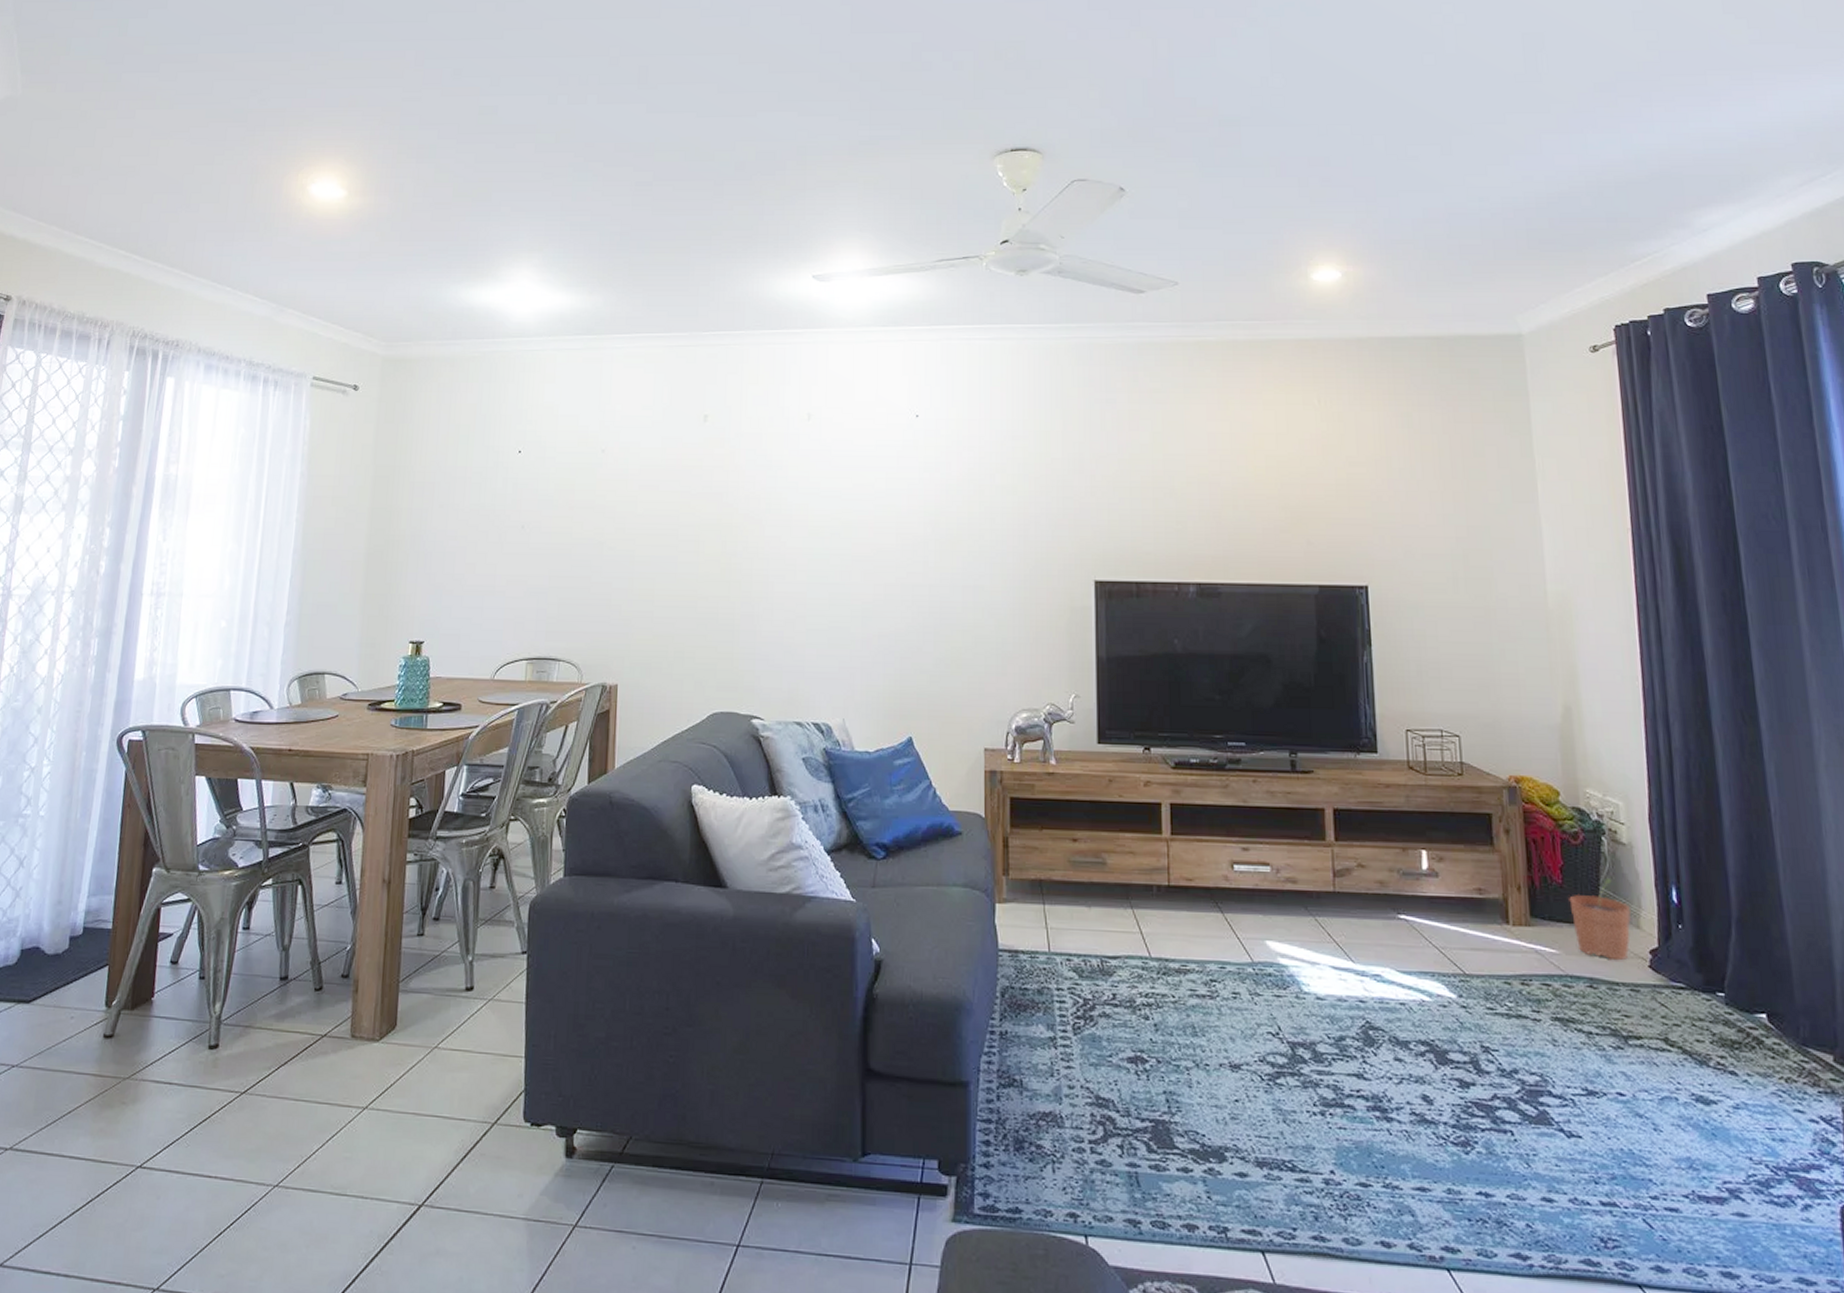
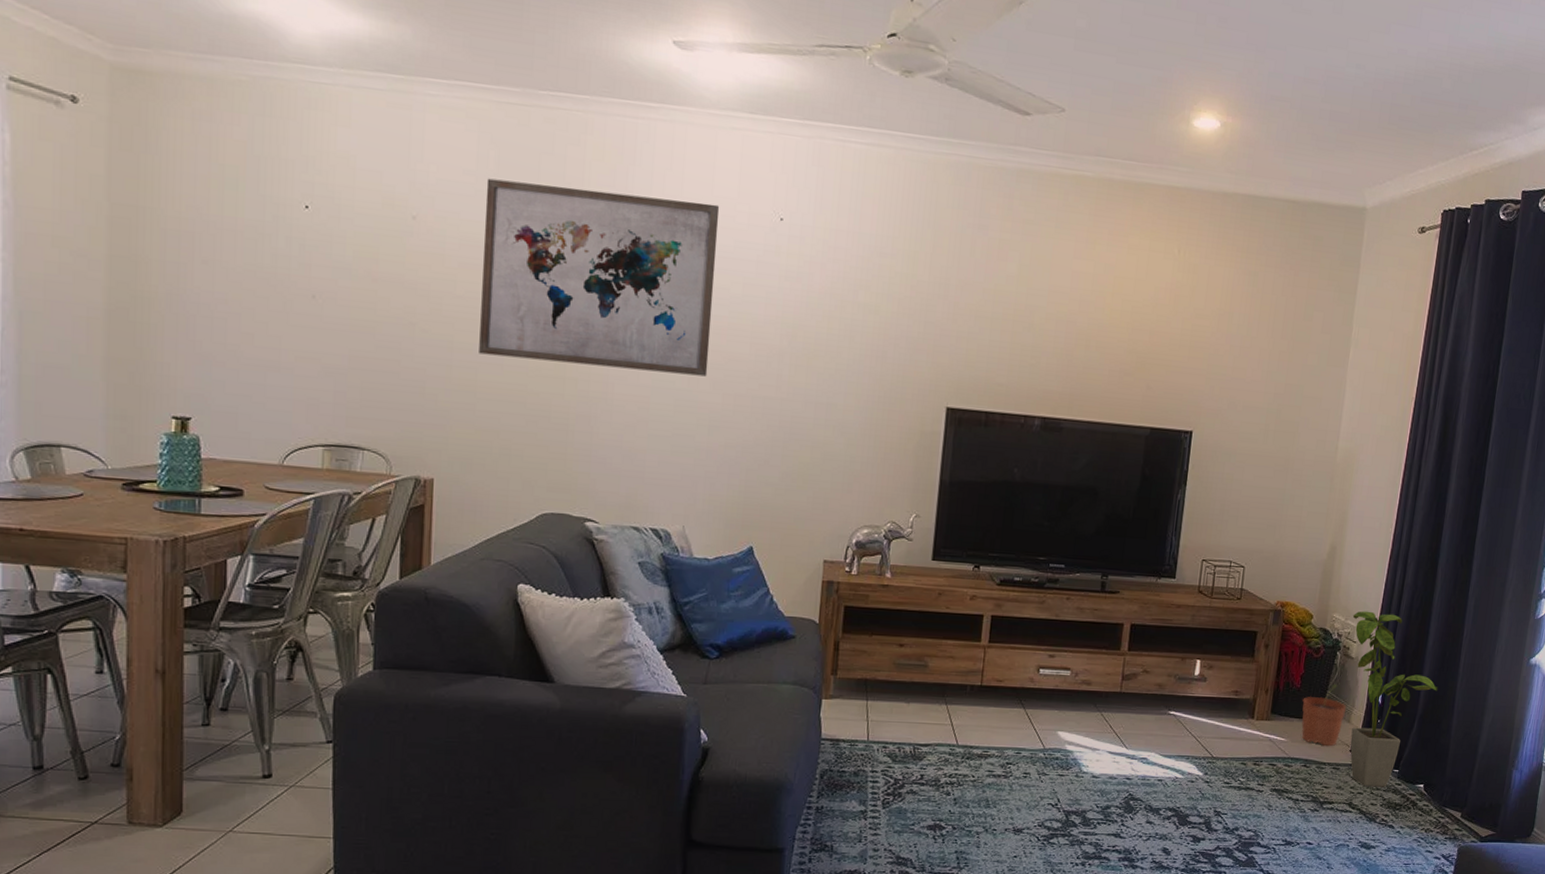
wall art: none [656,409,861,569] -> present [479,178,720,377]
house plant: none [1612,784,1753,1018] -> present [1350,611,1438,788]

